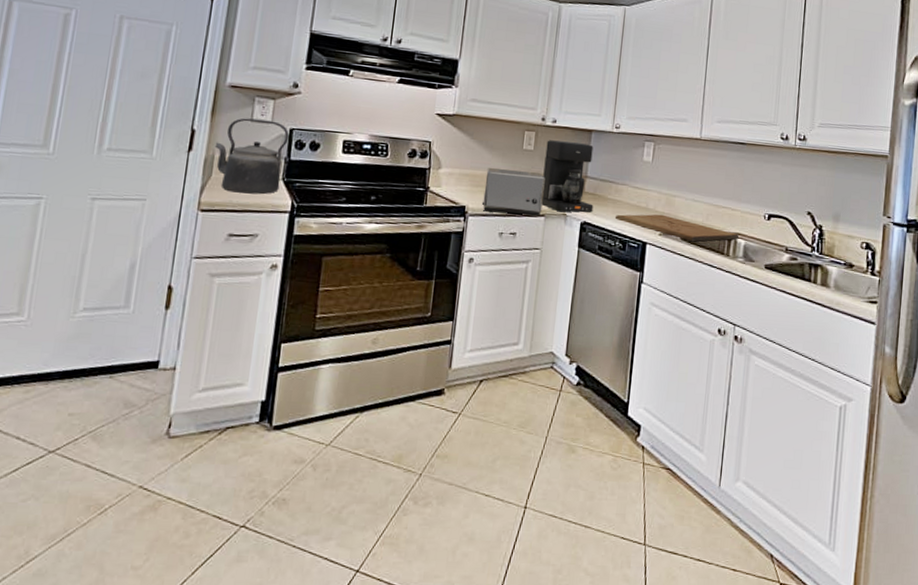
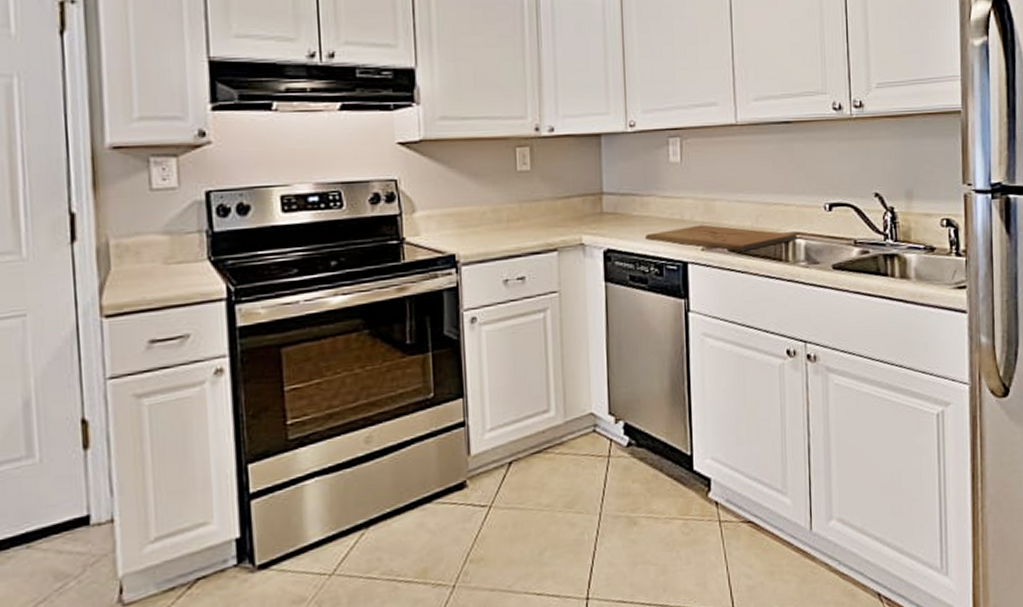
kettle: present [214,118,289,194] -> none [106,185,206,286]
toaster: present [481,167,546,217] -> none [474,198,553,257]
coffee maker: present [541,140,594,213] -> none [546,152,617,242]

